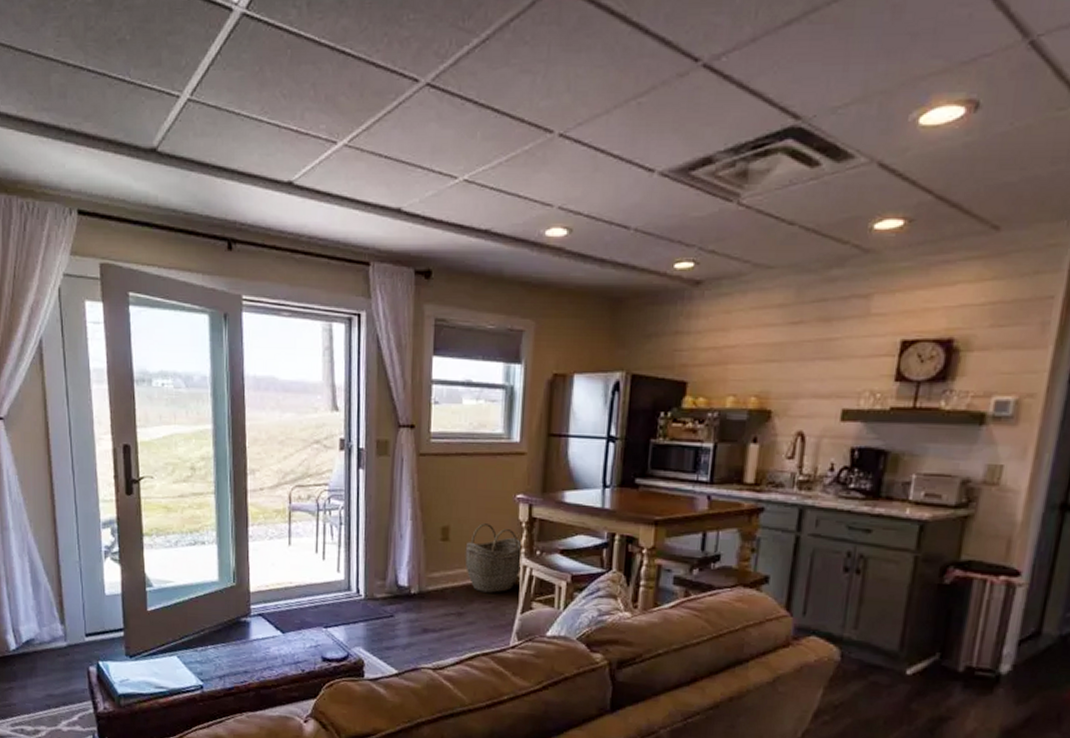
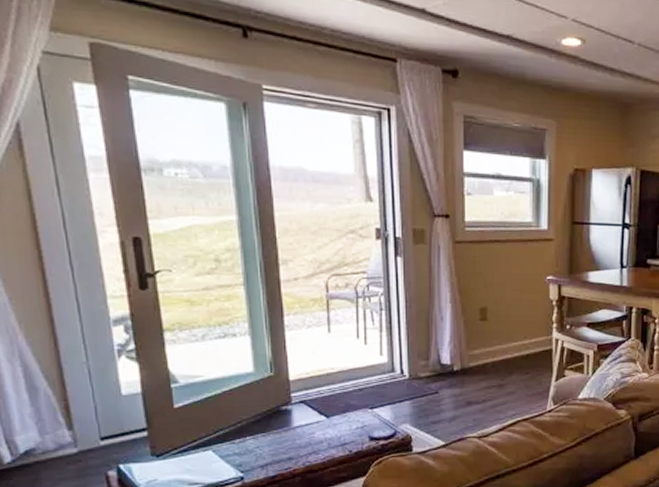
woven basket: present [464,523,523,593] -> none [503,303,555,365]

